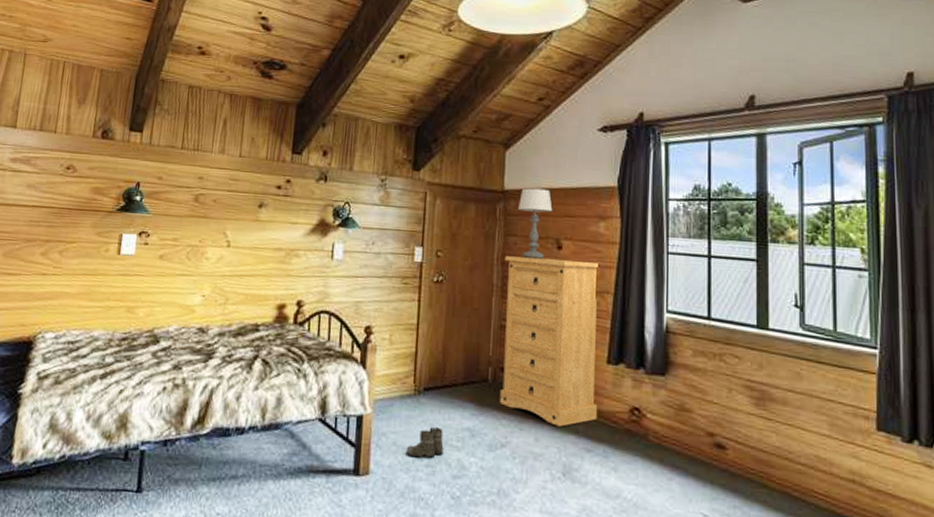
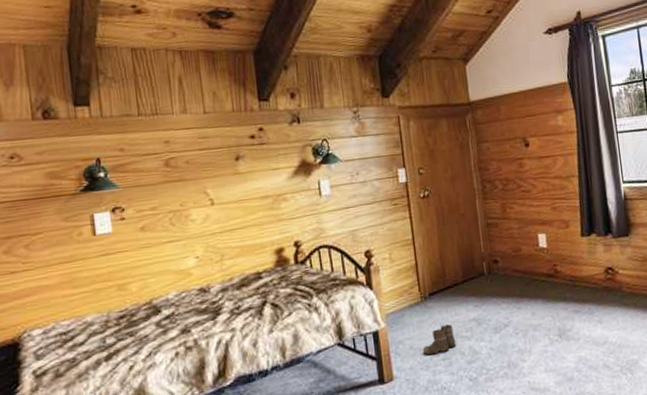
dresser: present [499,256,601,427] -> none [481,152,580,299]
table lamp: present [517,188,553,260] -> none [484,94,516,161]

